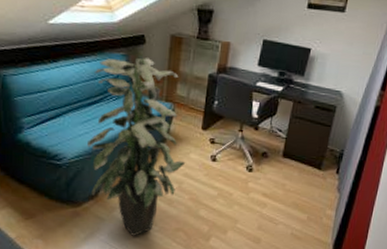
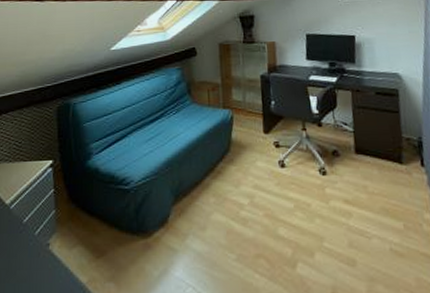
indoor plant: present [87,58,186,236] -> none [153,68,254,269]

